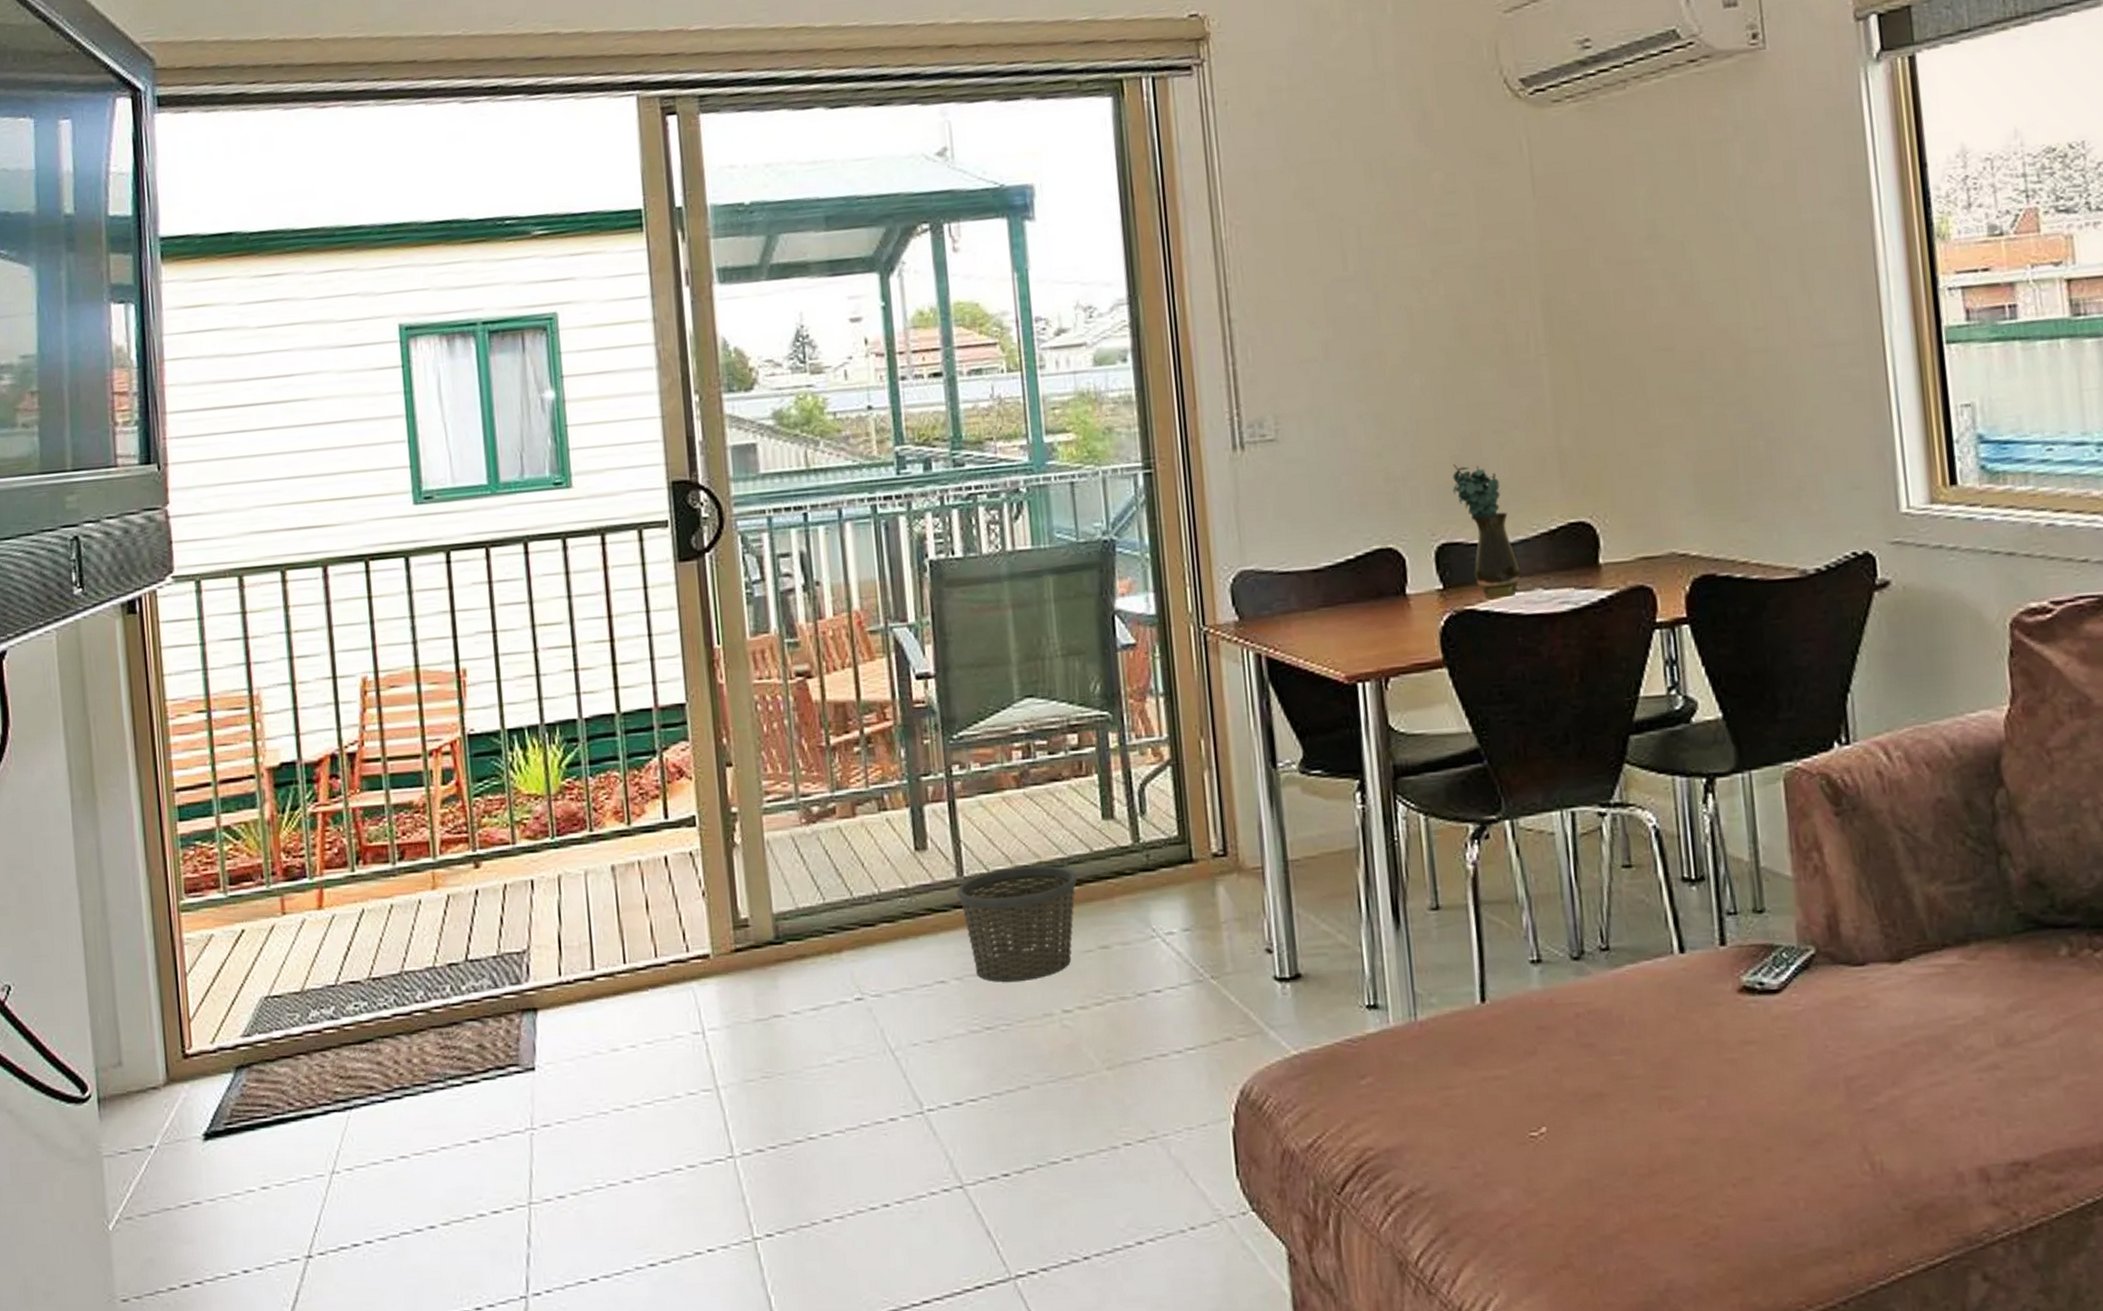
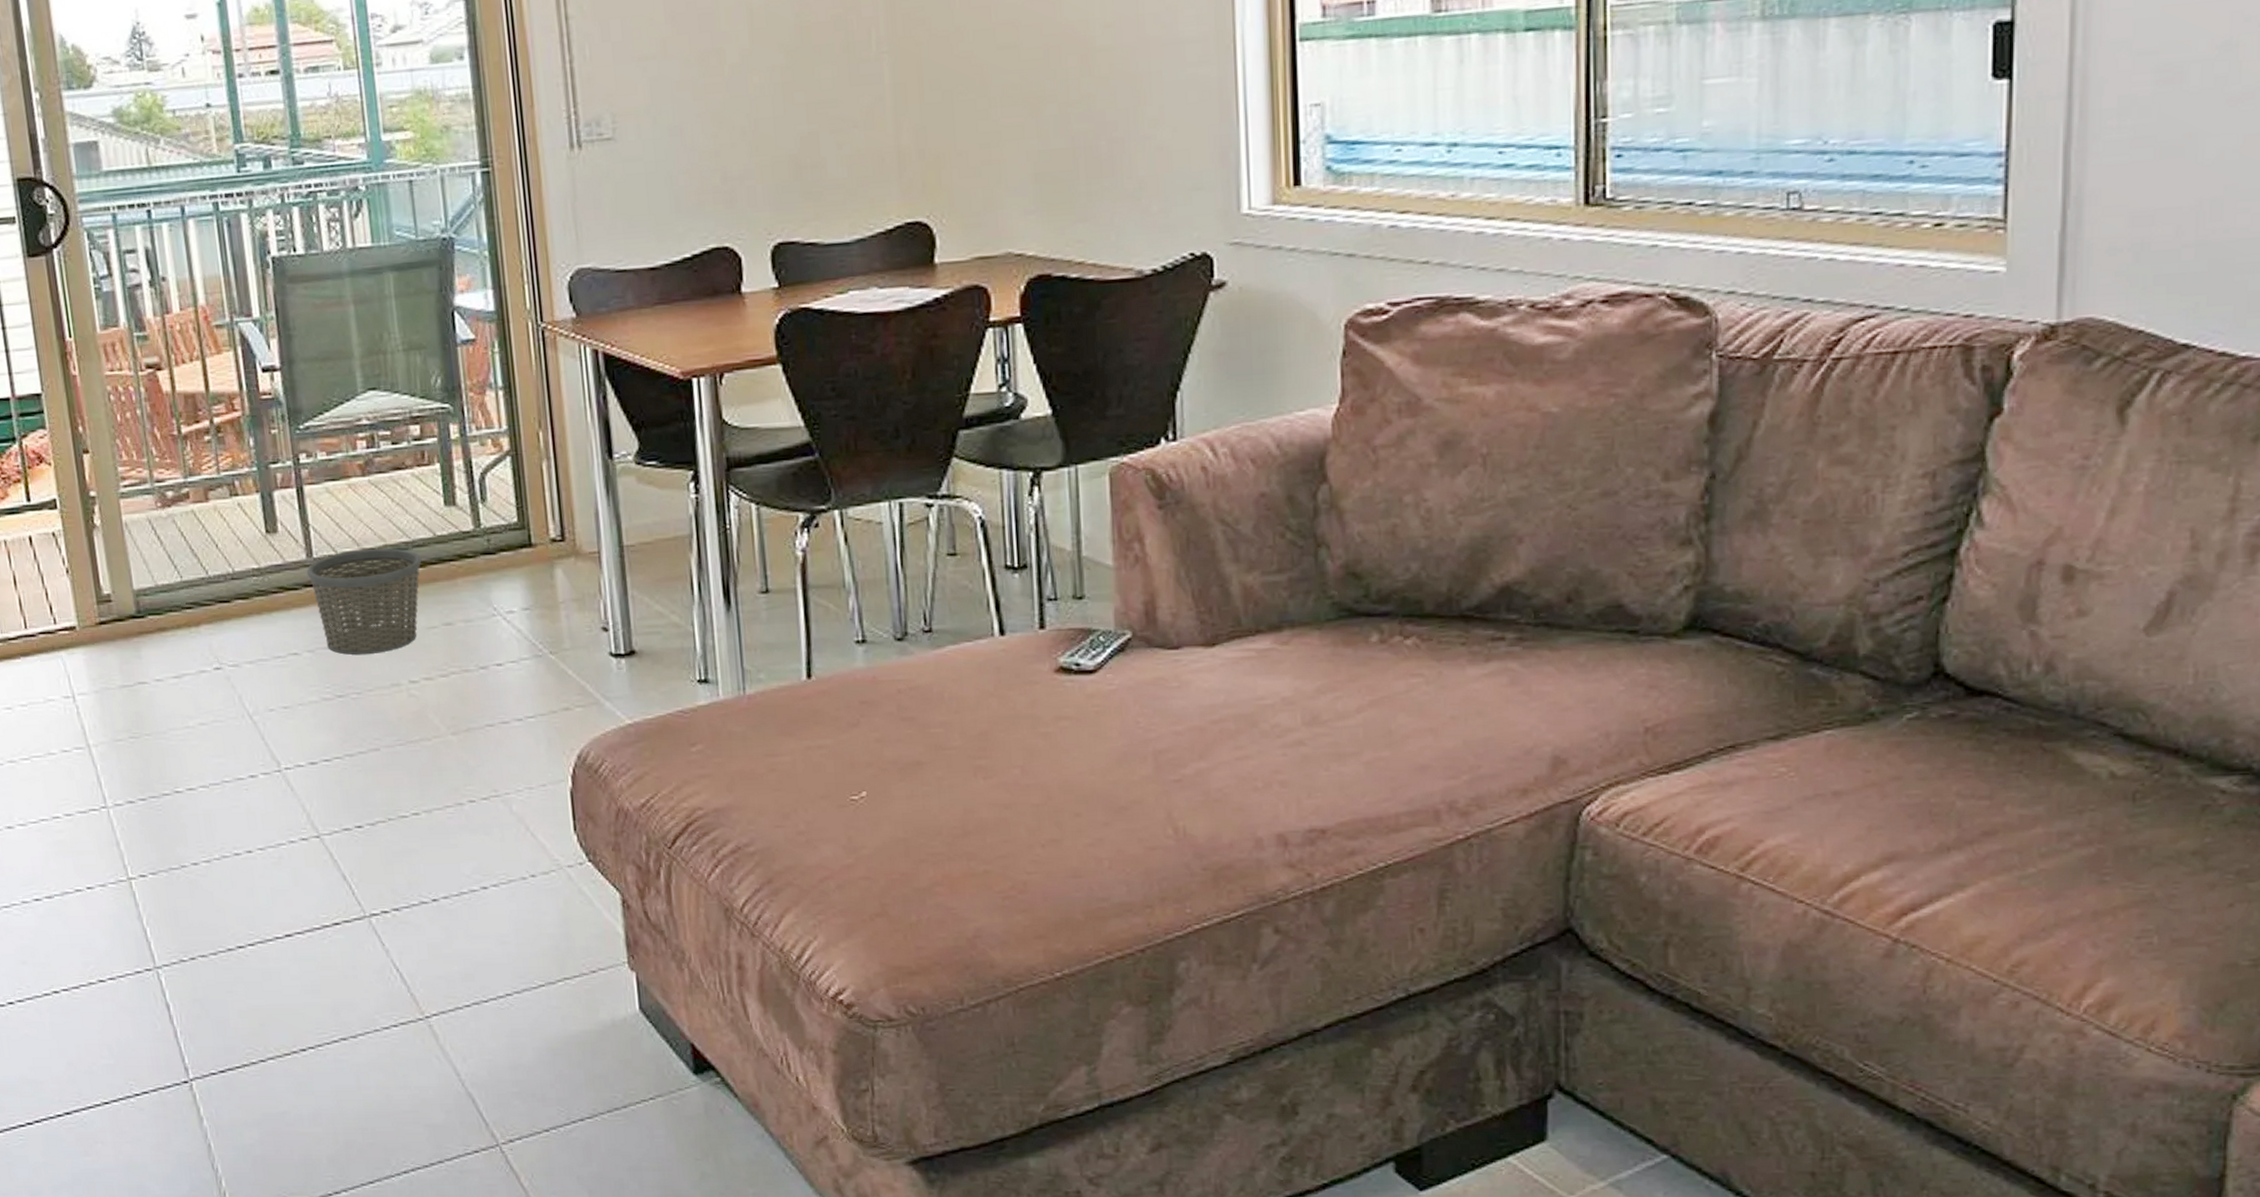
vase: present [1452,464,1521,600] -> none [789,164,856,298]

